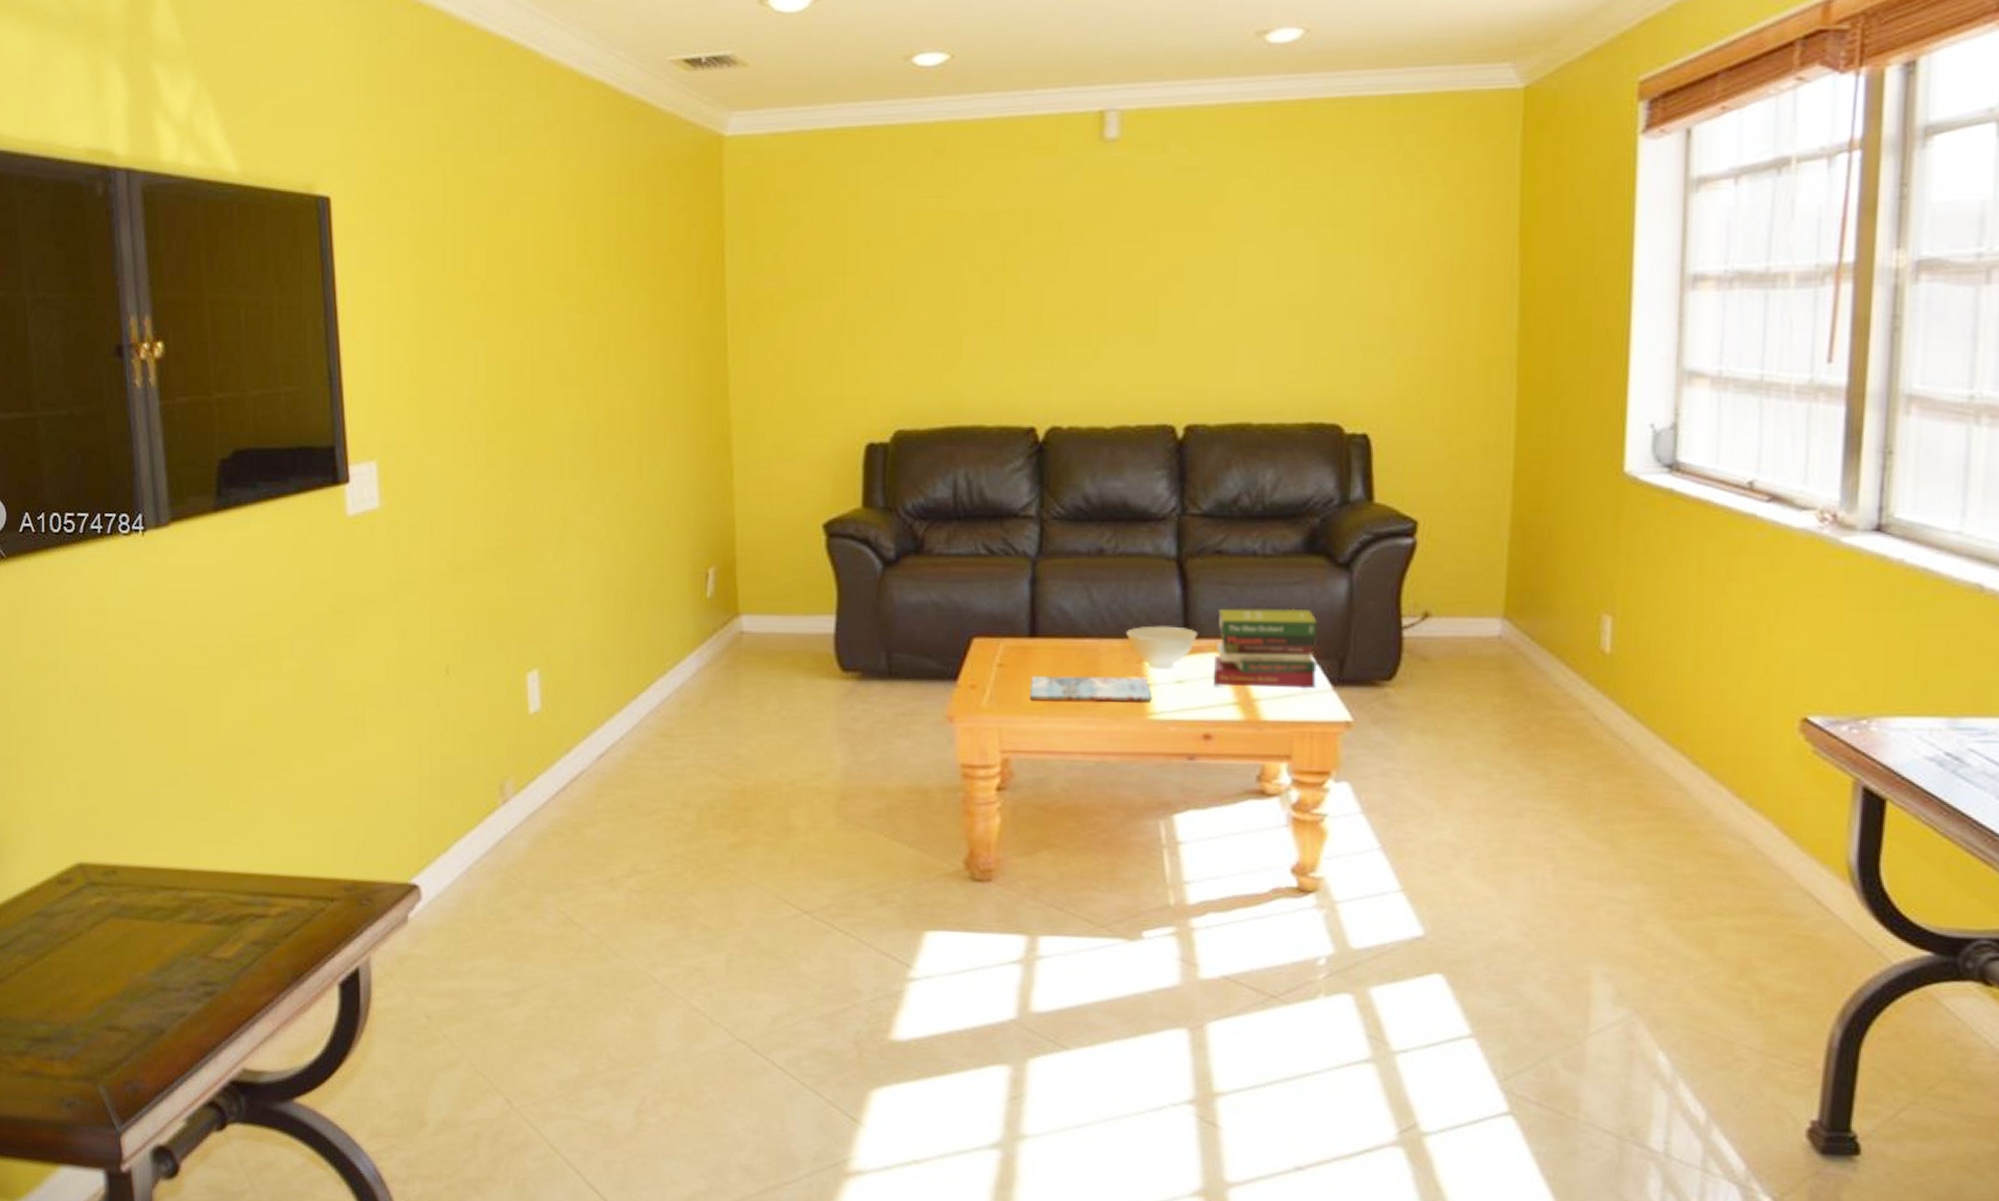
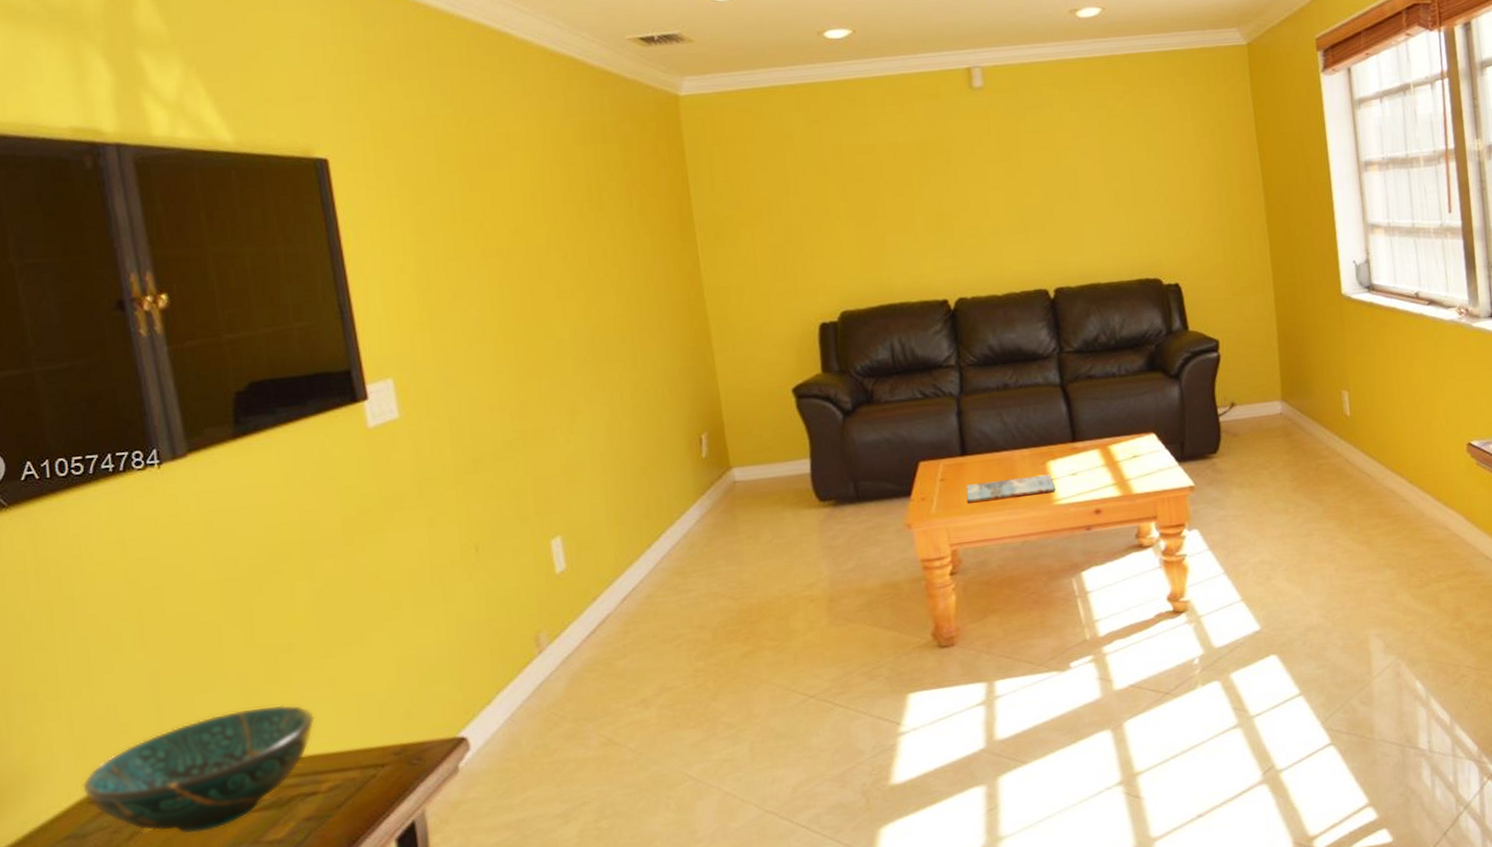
decorative bowl: none [54,811,271,936] -> present [82,705,316,835]
bowl: present [1125,625,1198,671] -> none [1031,434,1082,468]
books: present [1214,608,1318,688] -> none [1094,411,1167,473]

